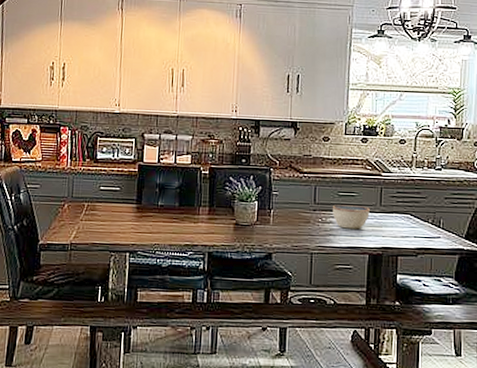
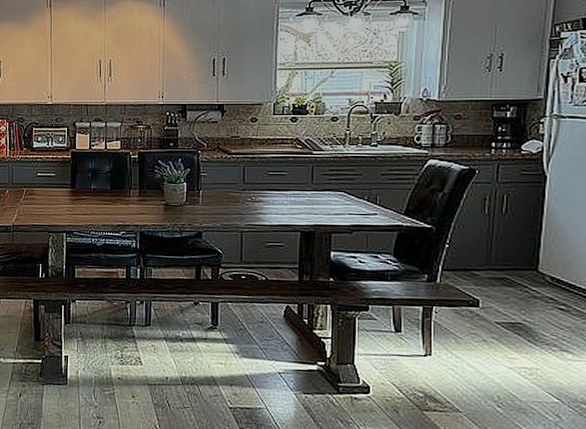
bowl: present [332,204,370,229] -> none [261,184,301,208]

